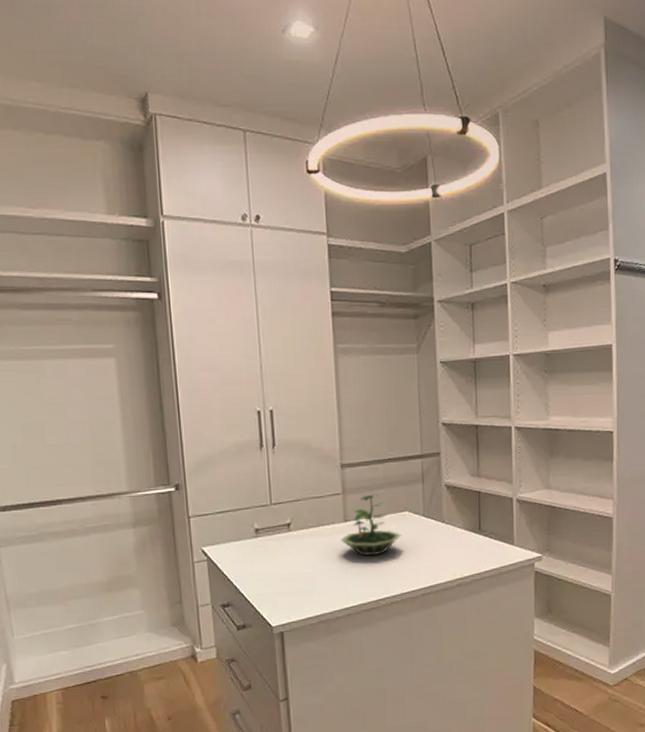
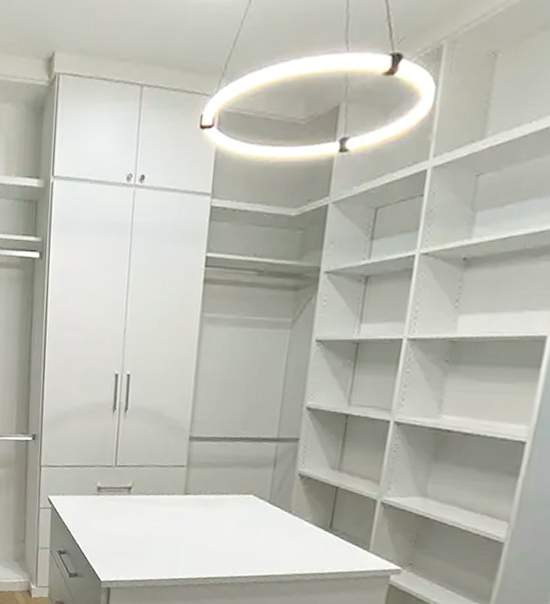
terrarium: present [340,494,401,556] -> none [177,471,241,534]

